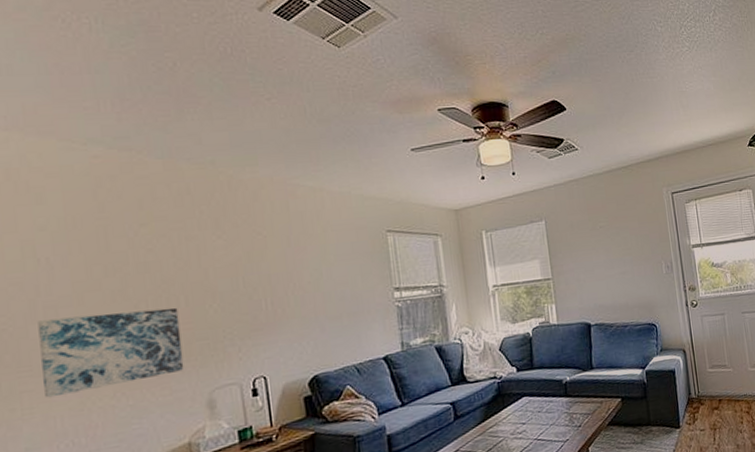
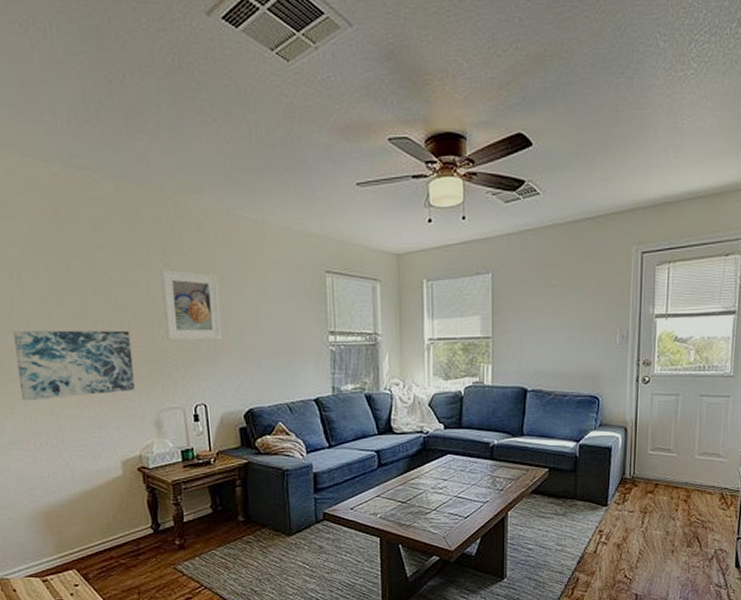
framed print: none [213,241,282,313] -> present [161,269,222,341]

